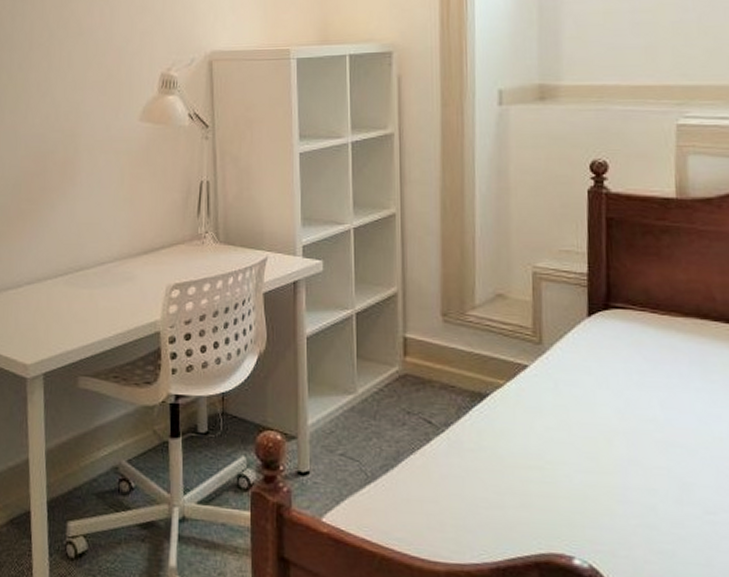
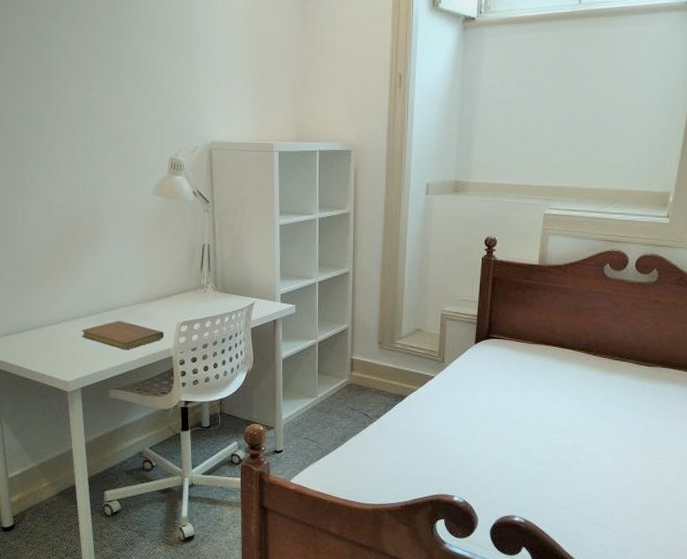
notebook: none [48,283,150,323] -> present [82,321,164,350]

